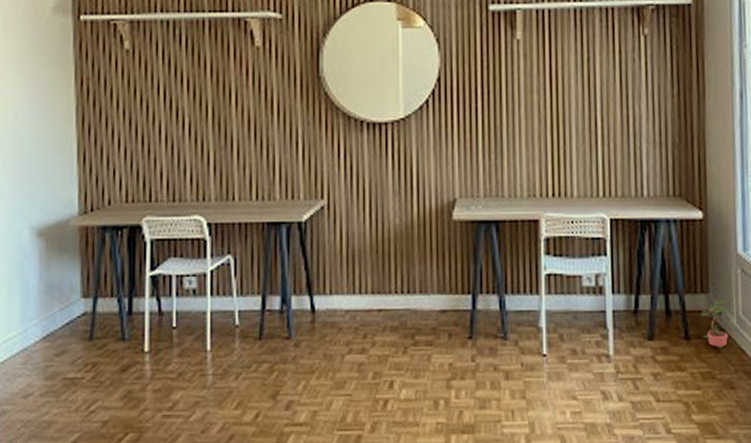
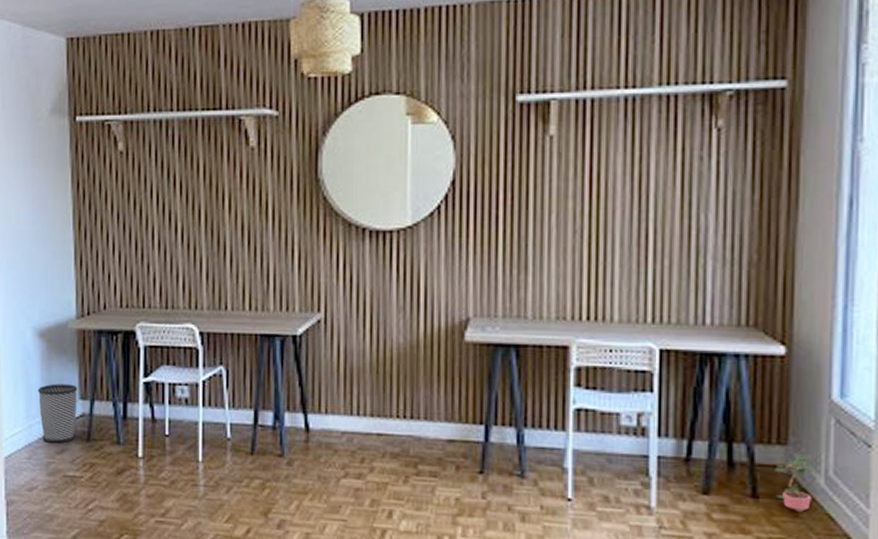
wastebasket: none [35,283,80,345] -> present [37,383,78,443]

